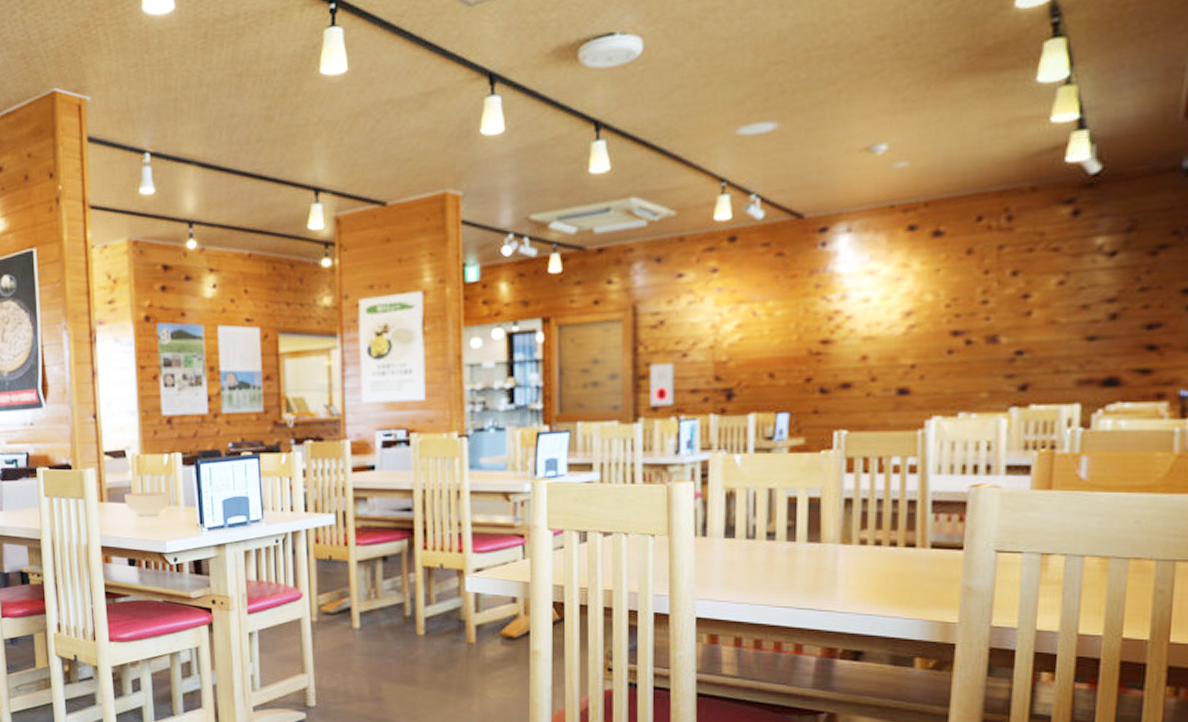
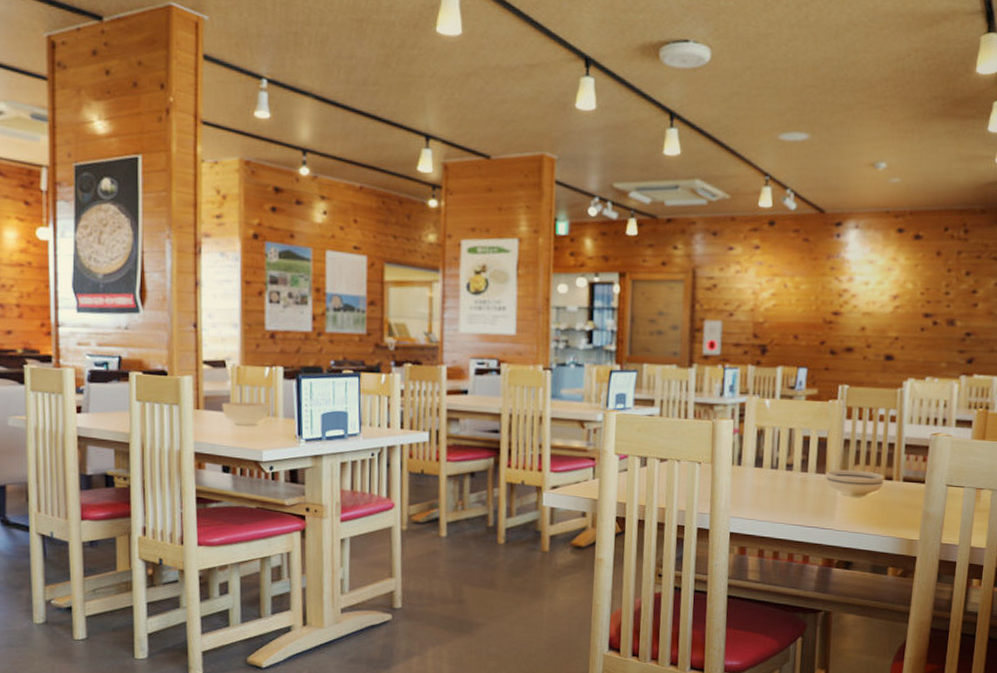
bowl: none [820,536,904,570] -> present [825,469,885,497]

